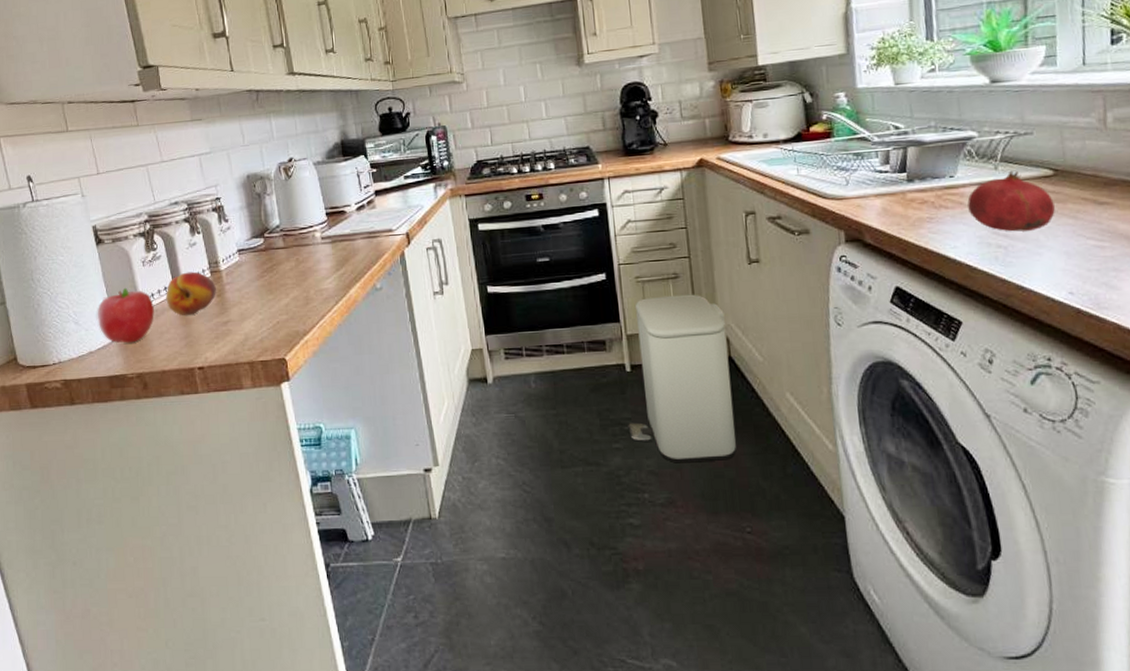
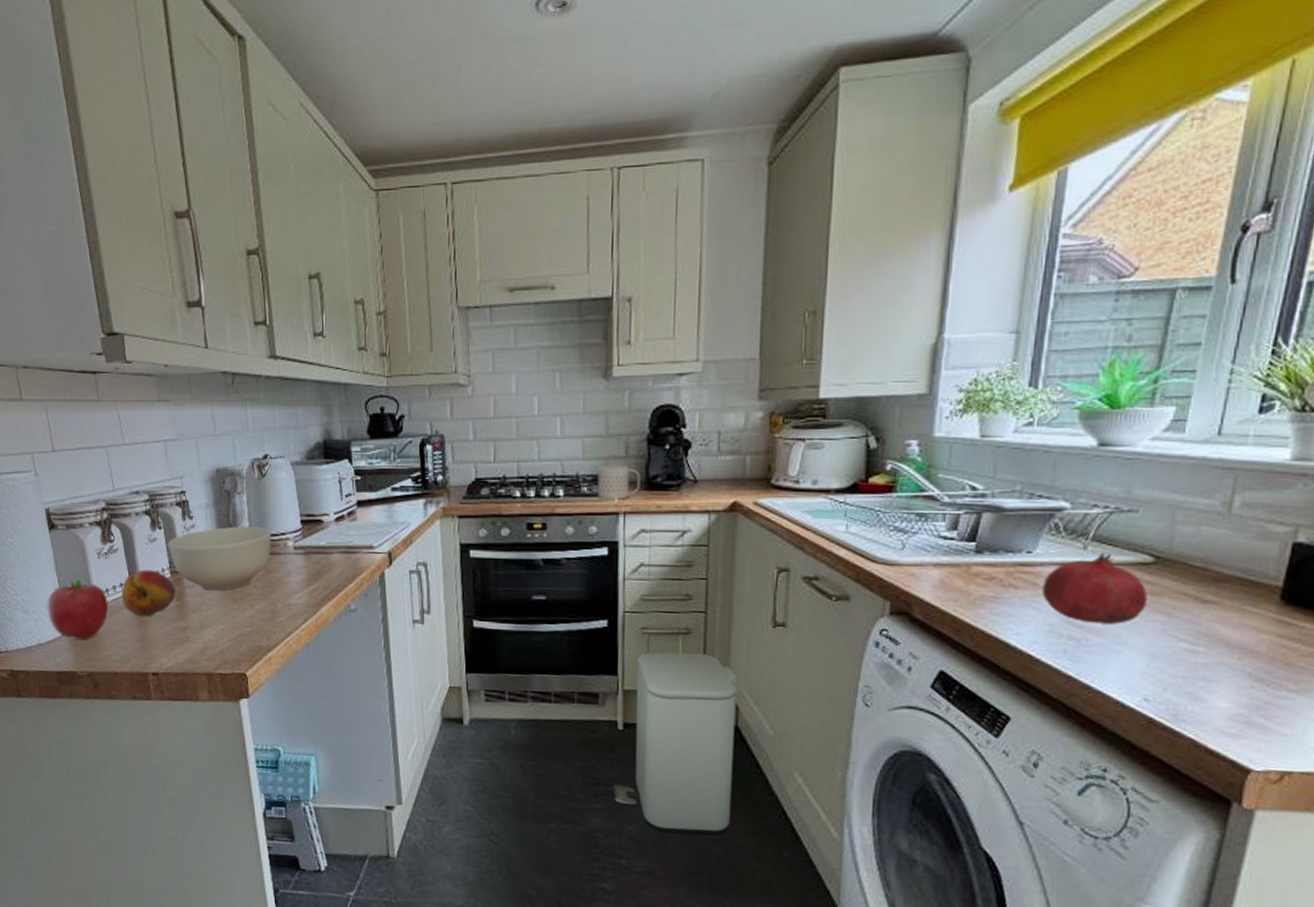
bowl: none [207,222,301,285] -> present [168,526,272,591]
mug: none [581,136,619,168] -> present [597,465,640,500]

